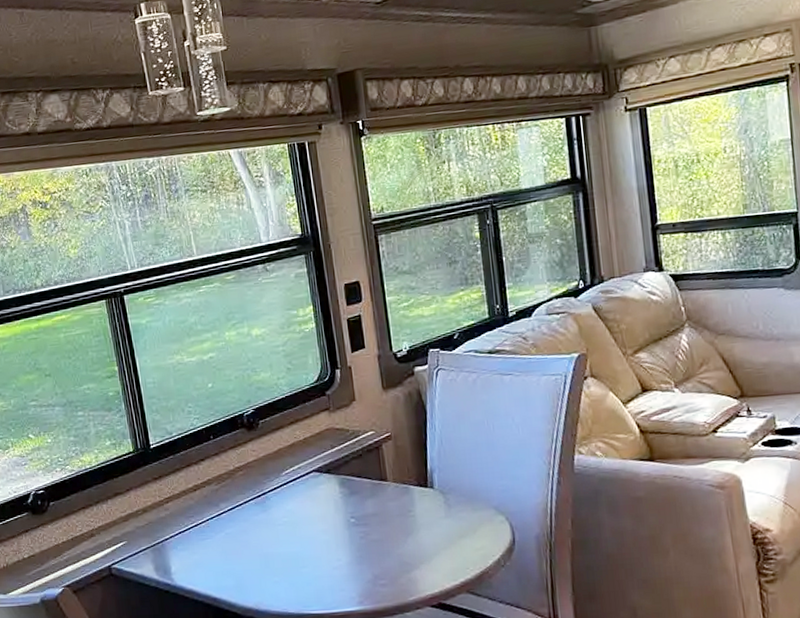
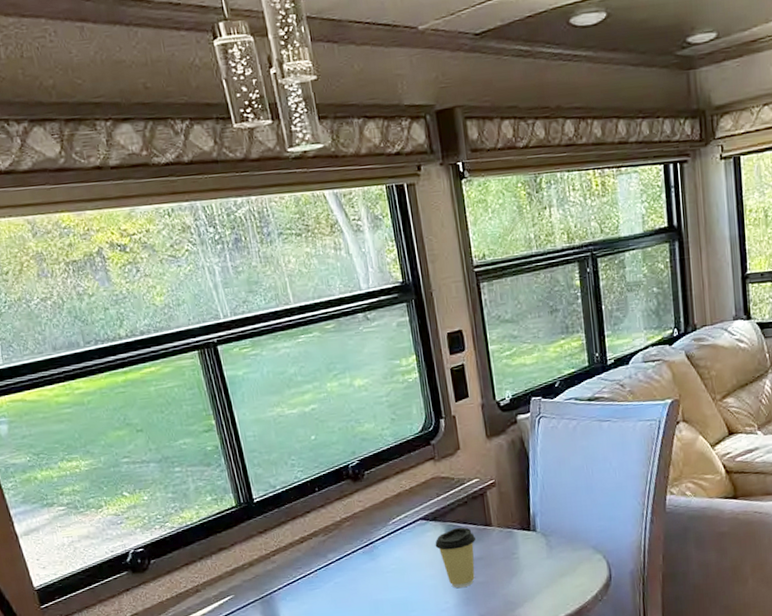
coffee cup: none [328,480,370,546] -> present [435,527,475,589]

